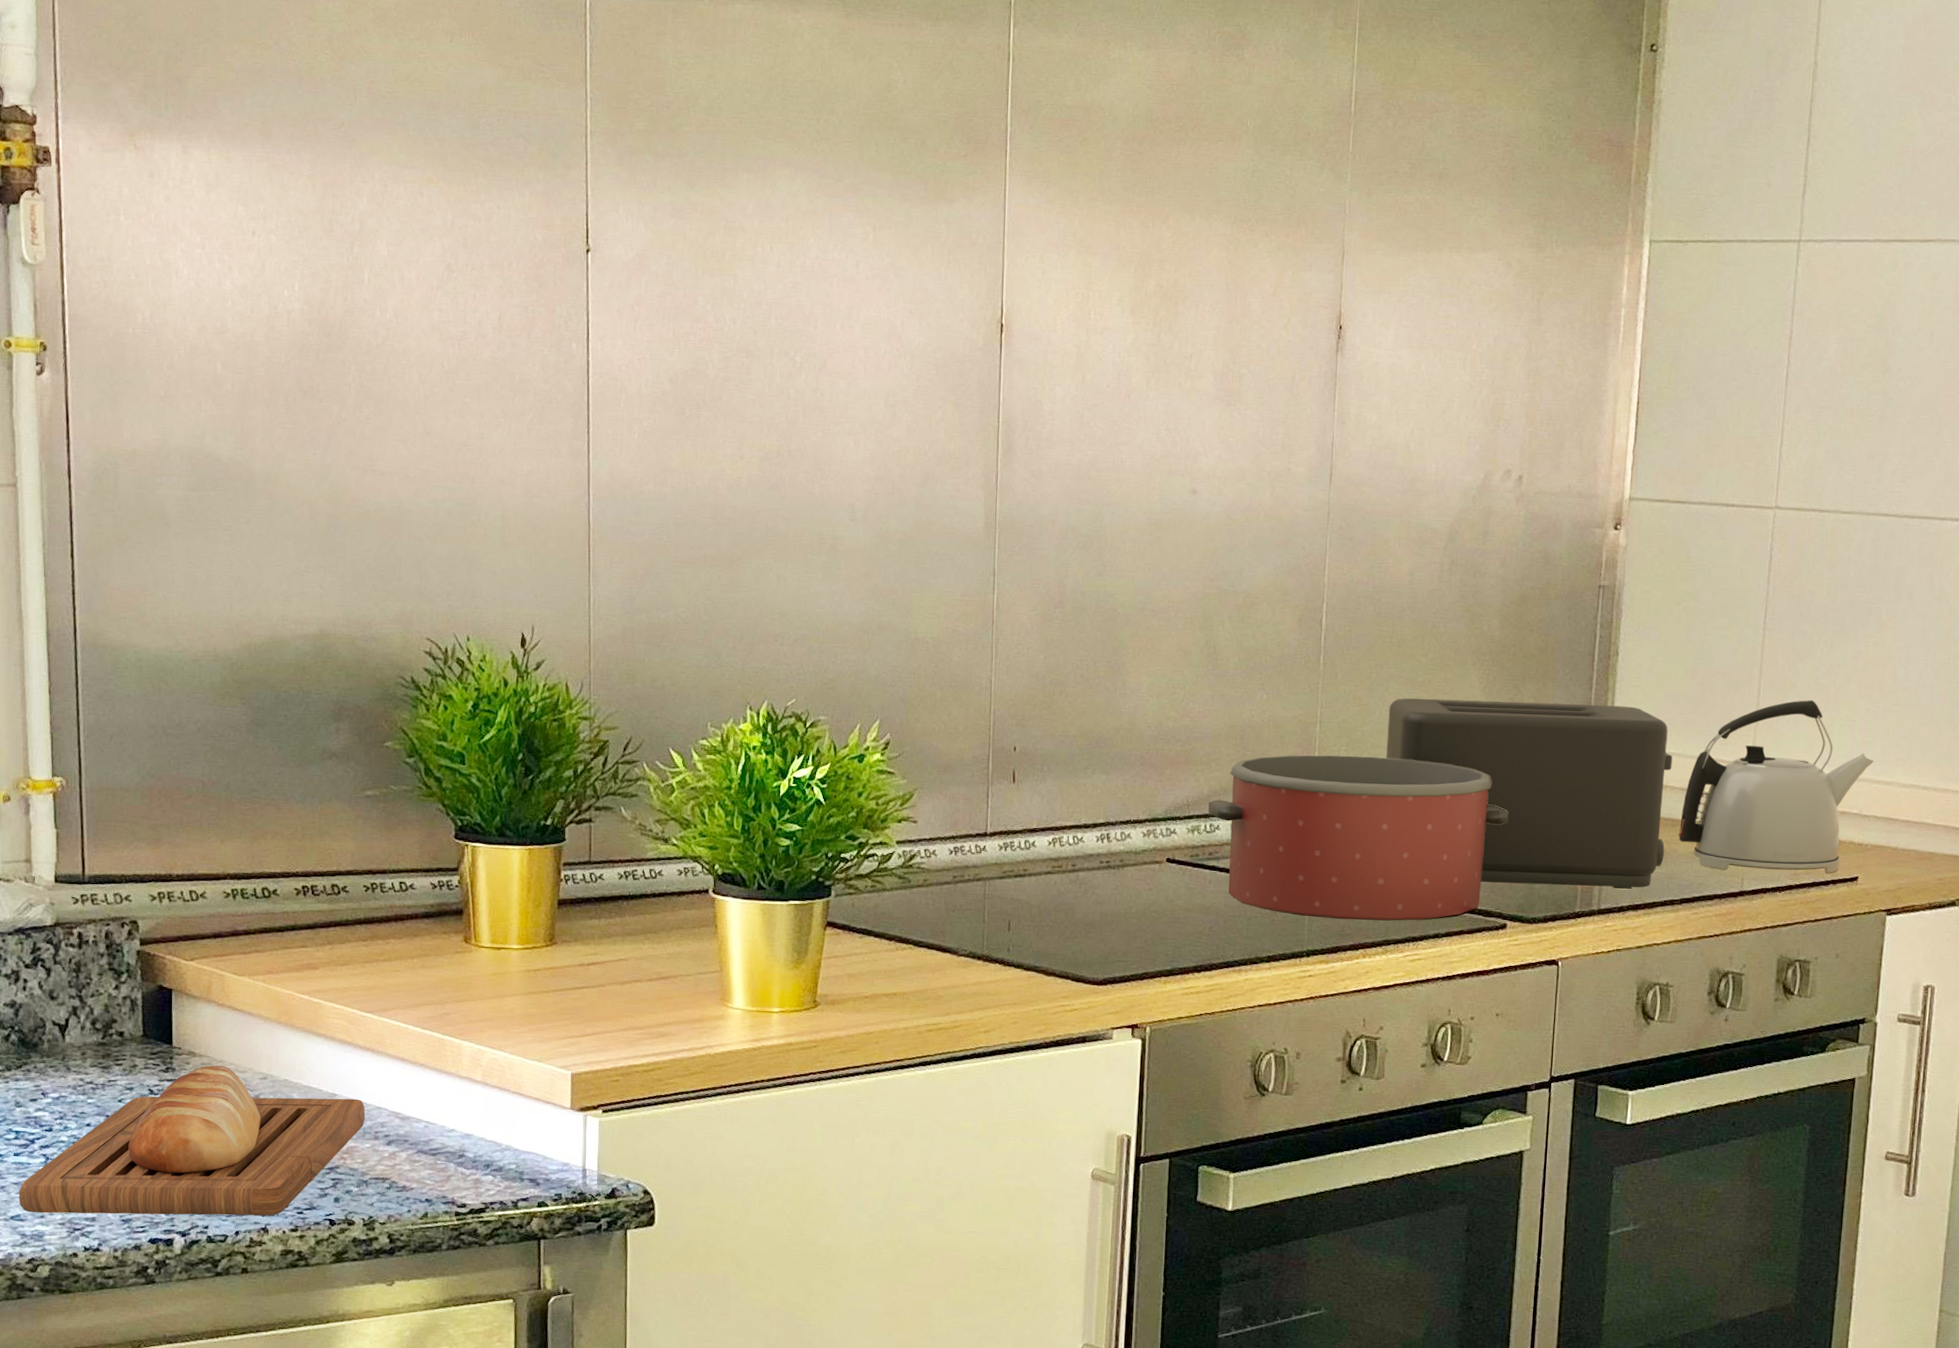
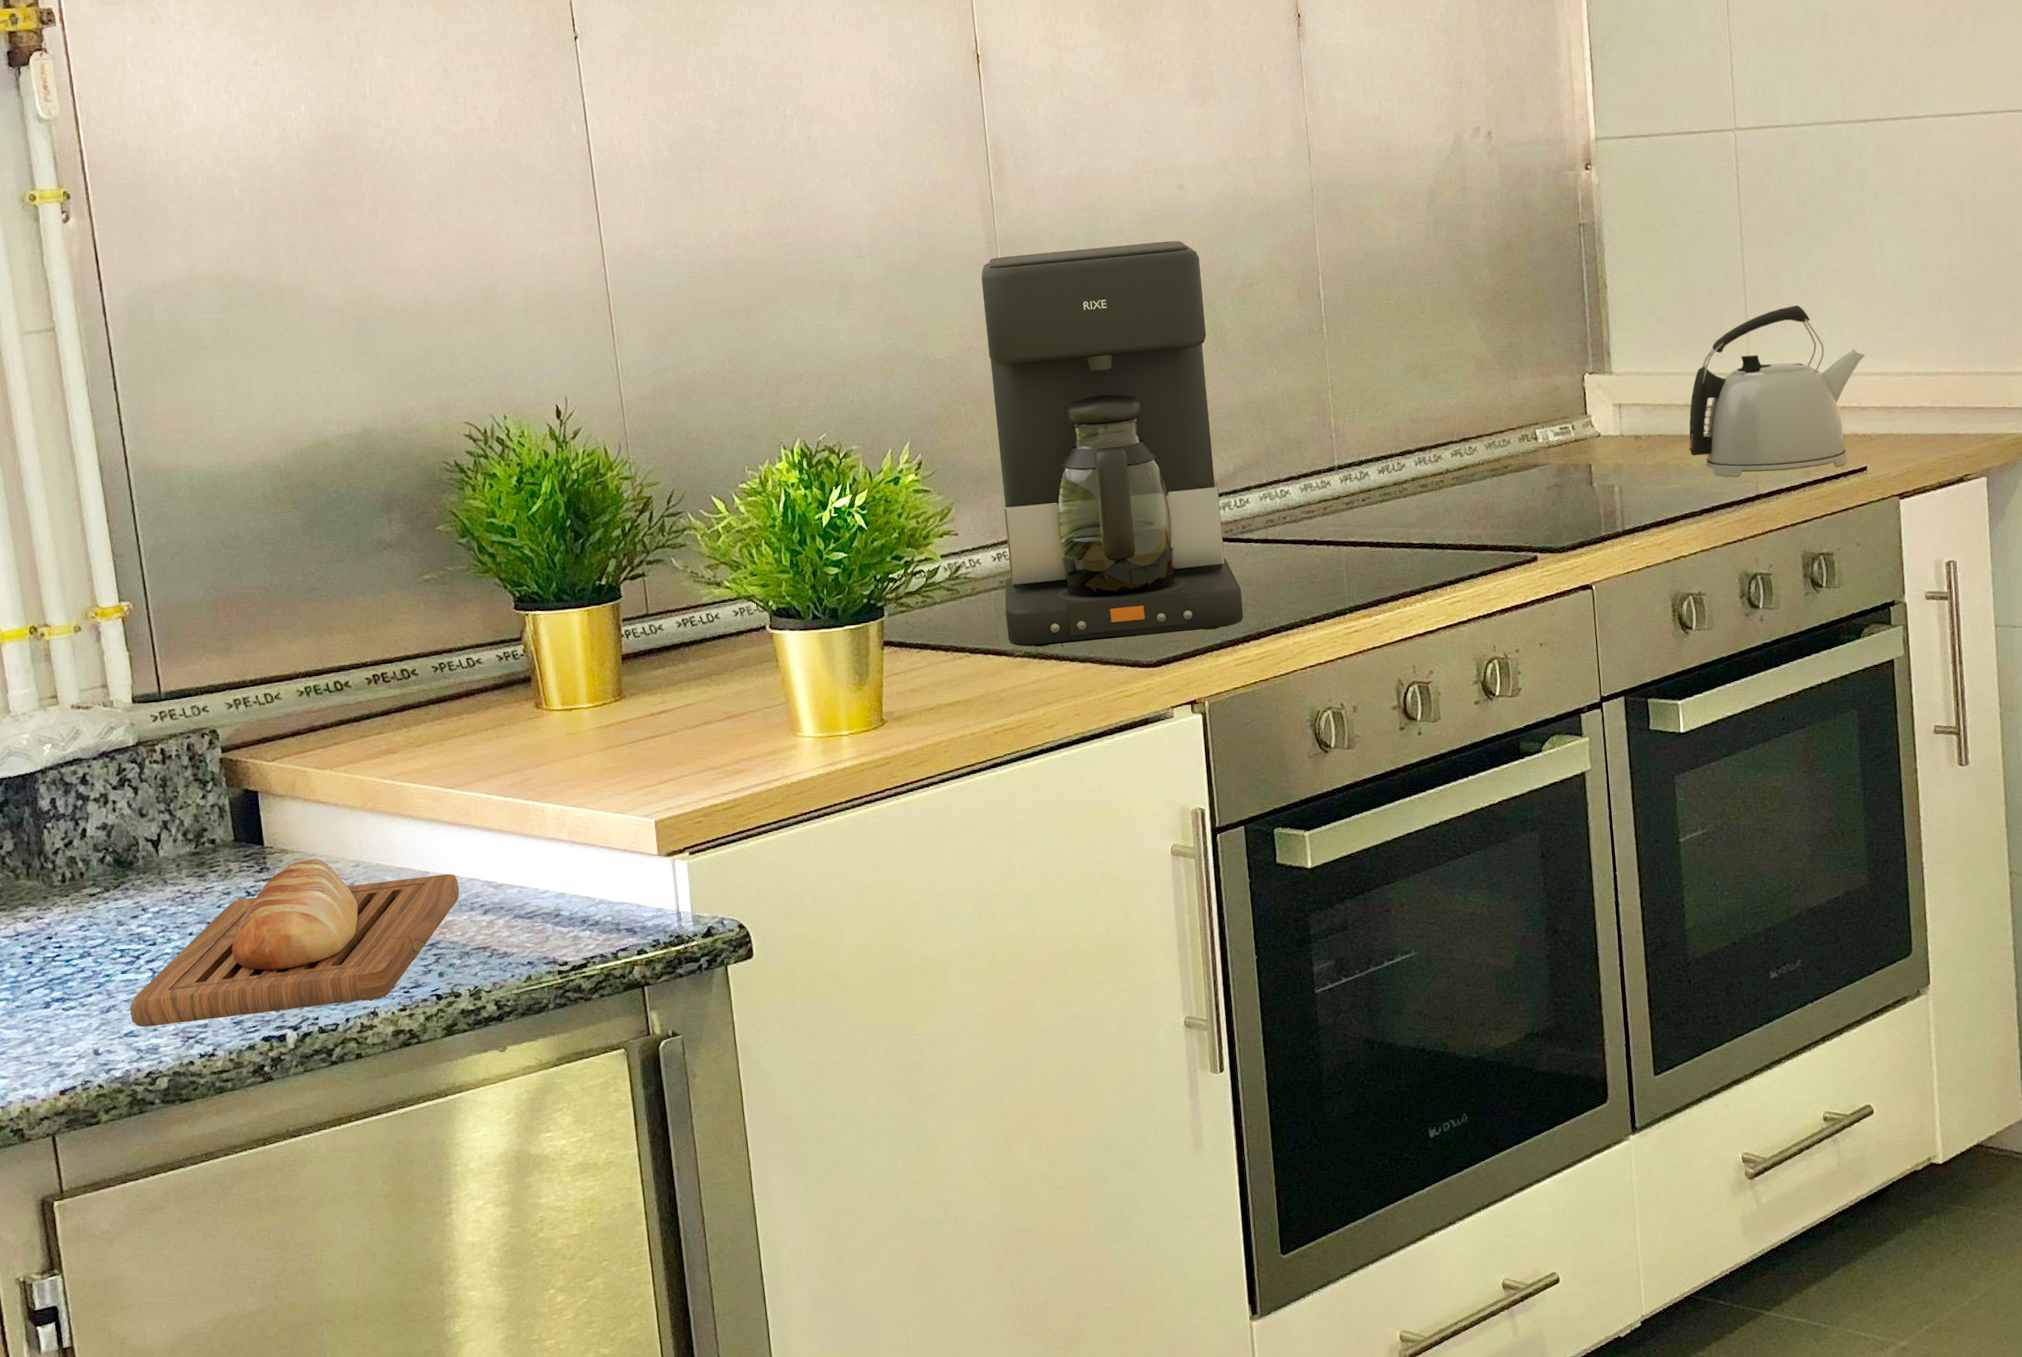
coffee maker: none [954,539,1203,955] -> present [981,240,1244,647]
cooking pot: present [1208,755,1509,921] -> none [1235,411,1524,575]
toaster: present [1386,698,1673,890] -> none [1395,334,1679,520]

